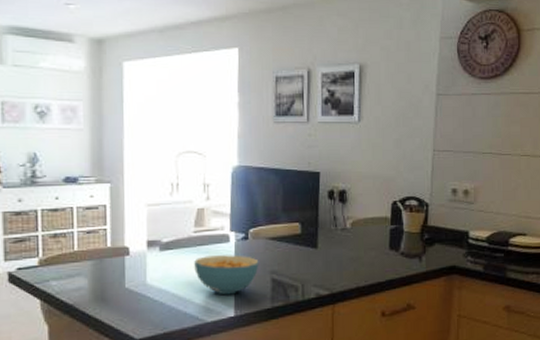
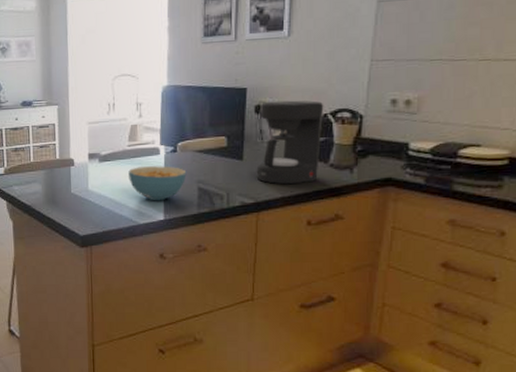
coffee maker: none [331,186,394,274] -> present [256,100,324,185]

